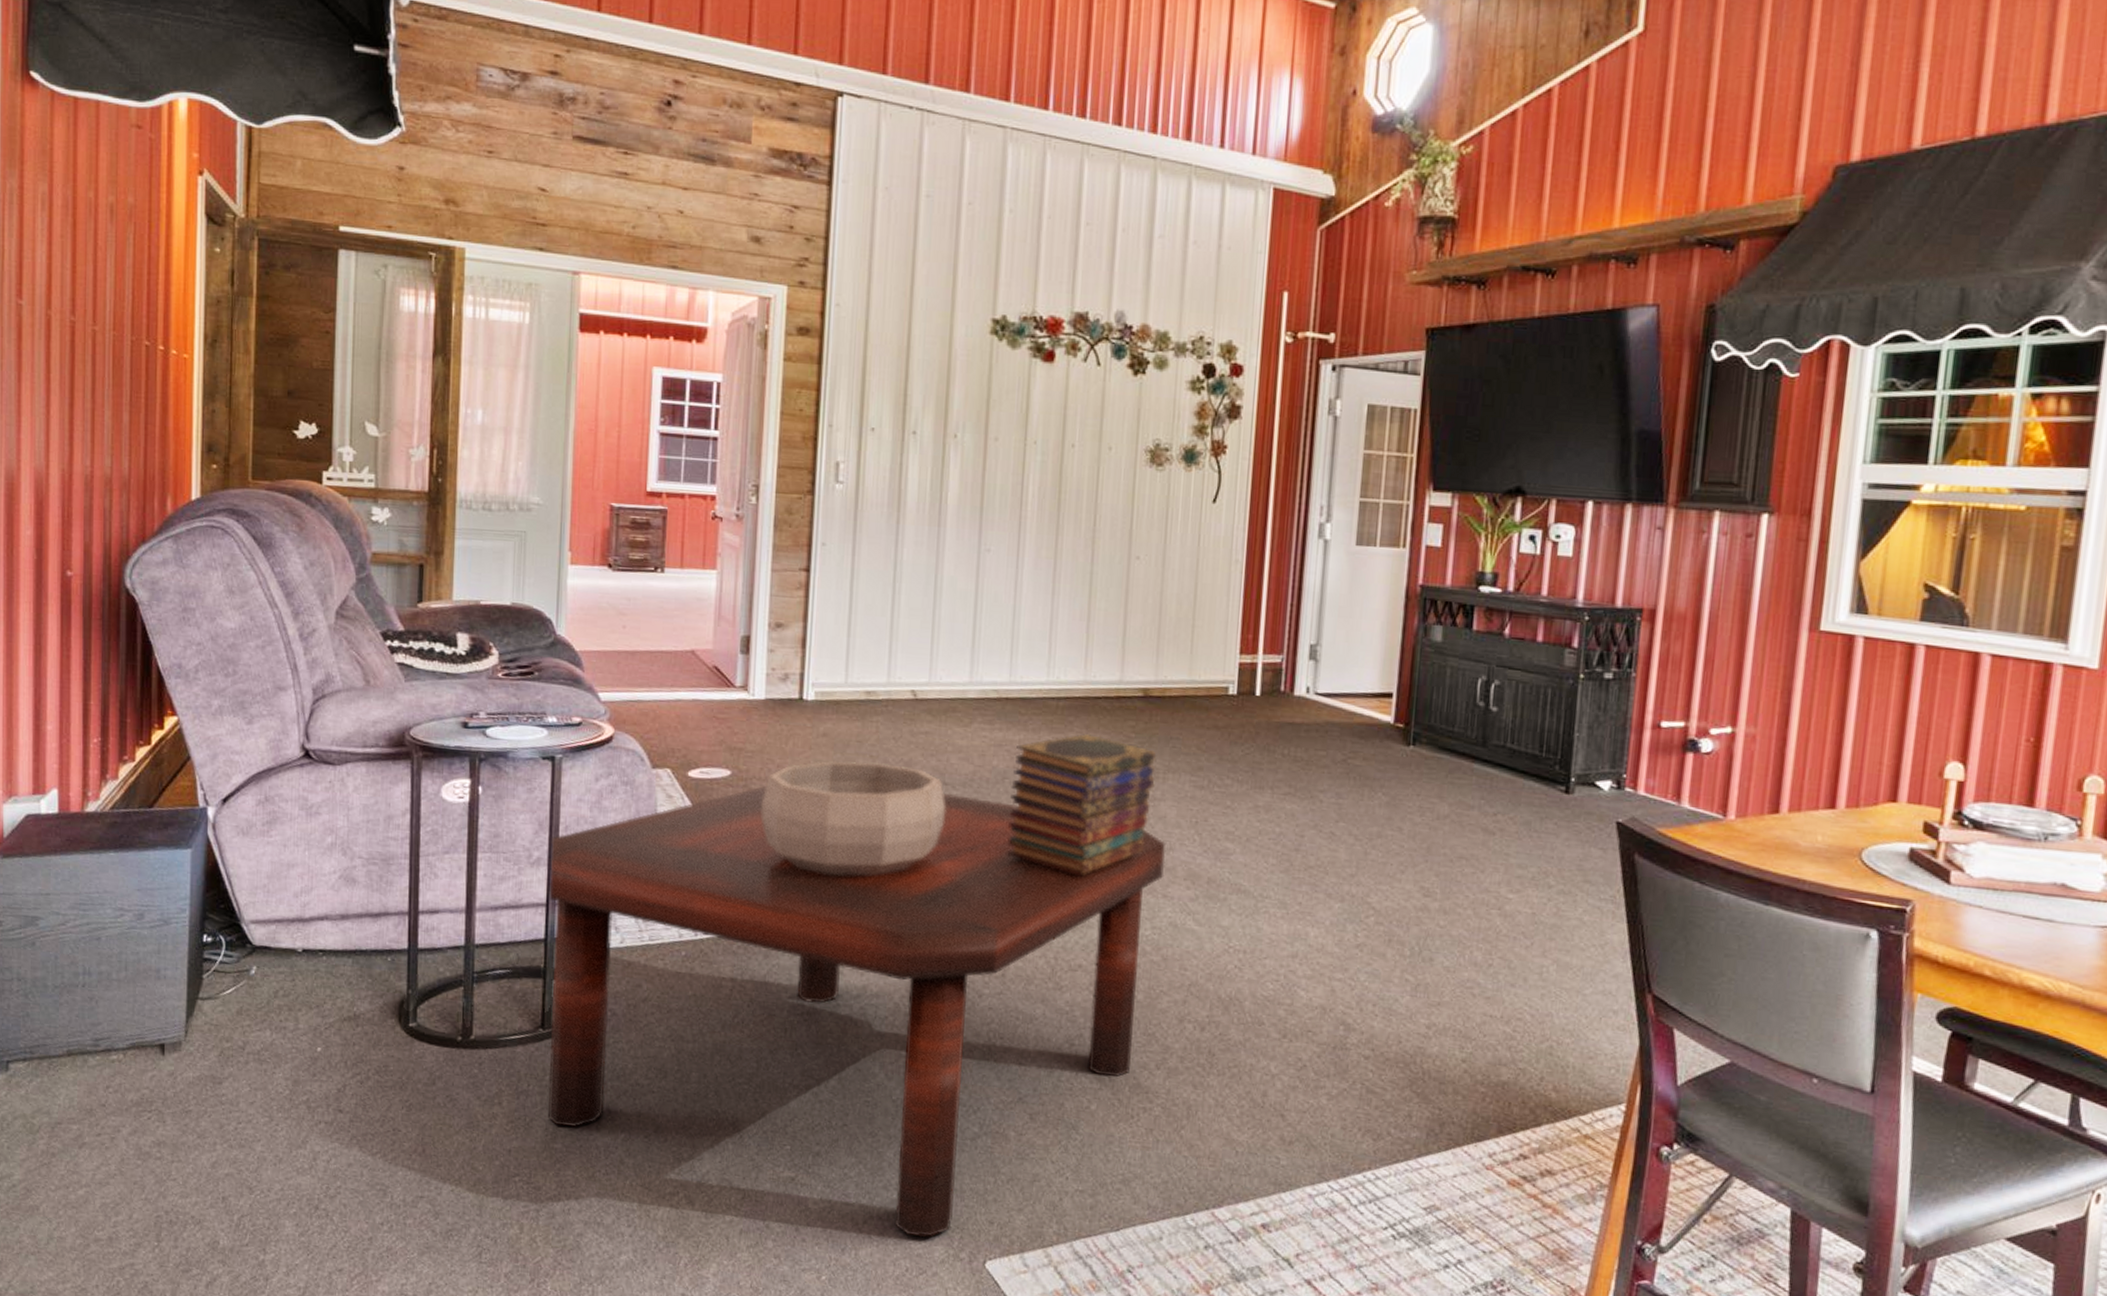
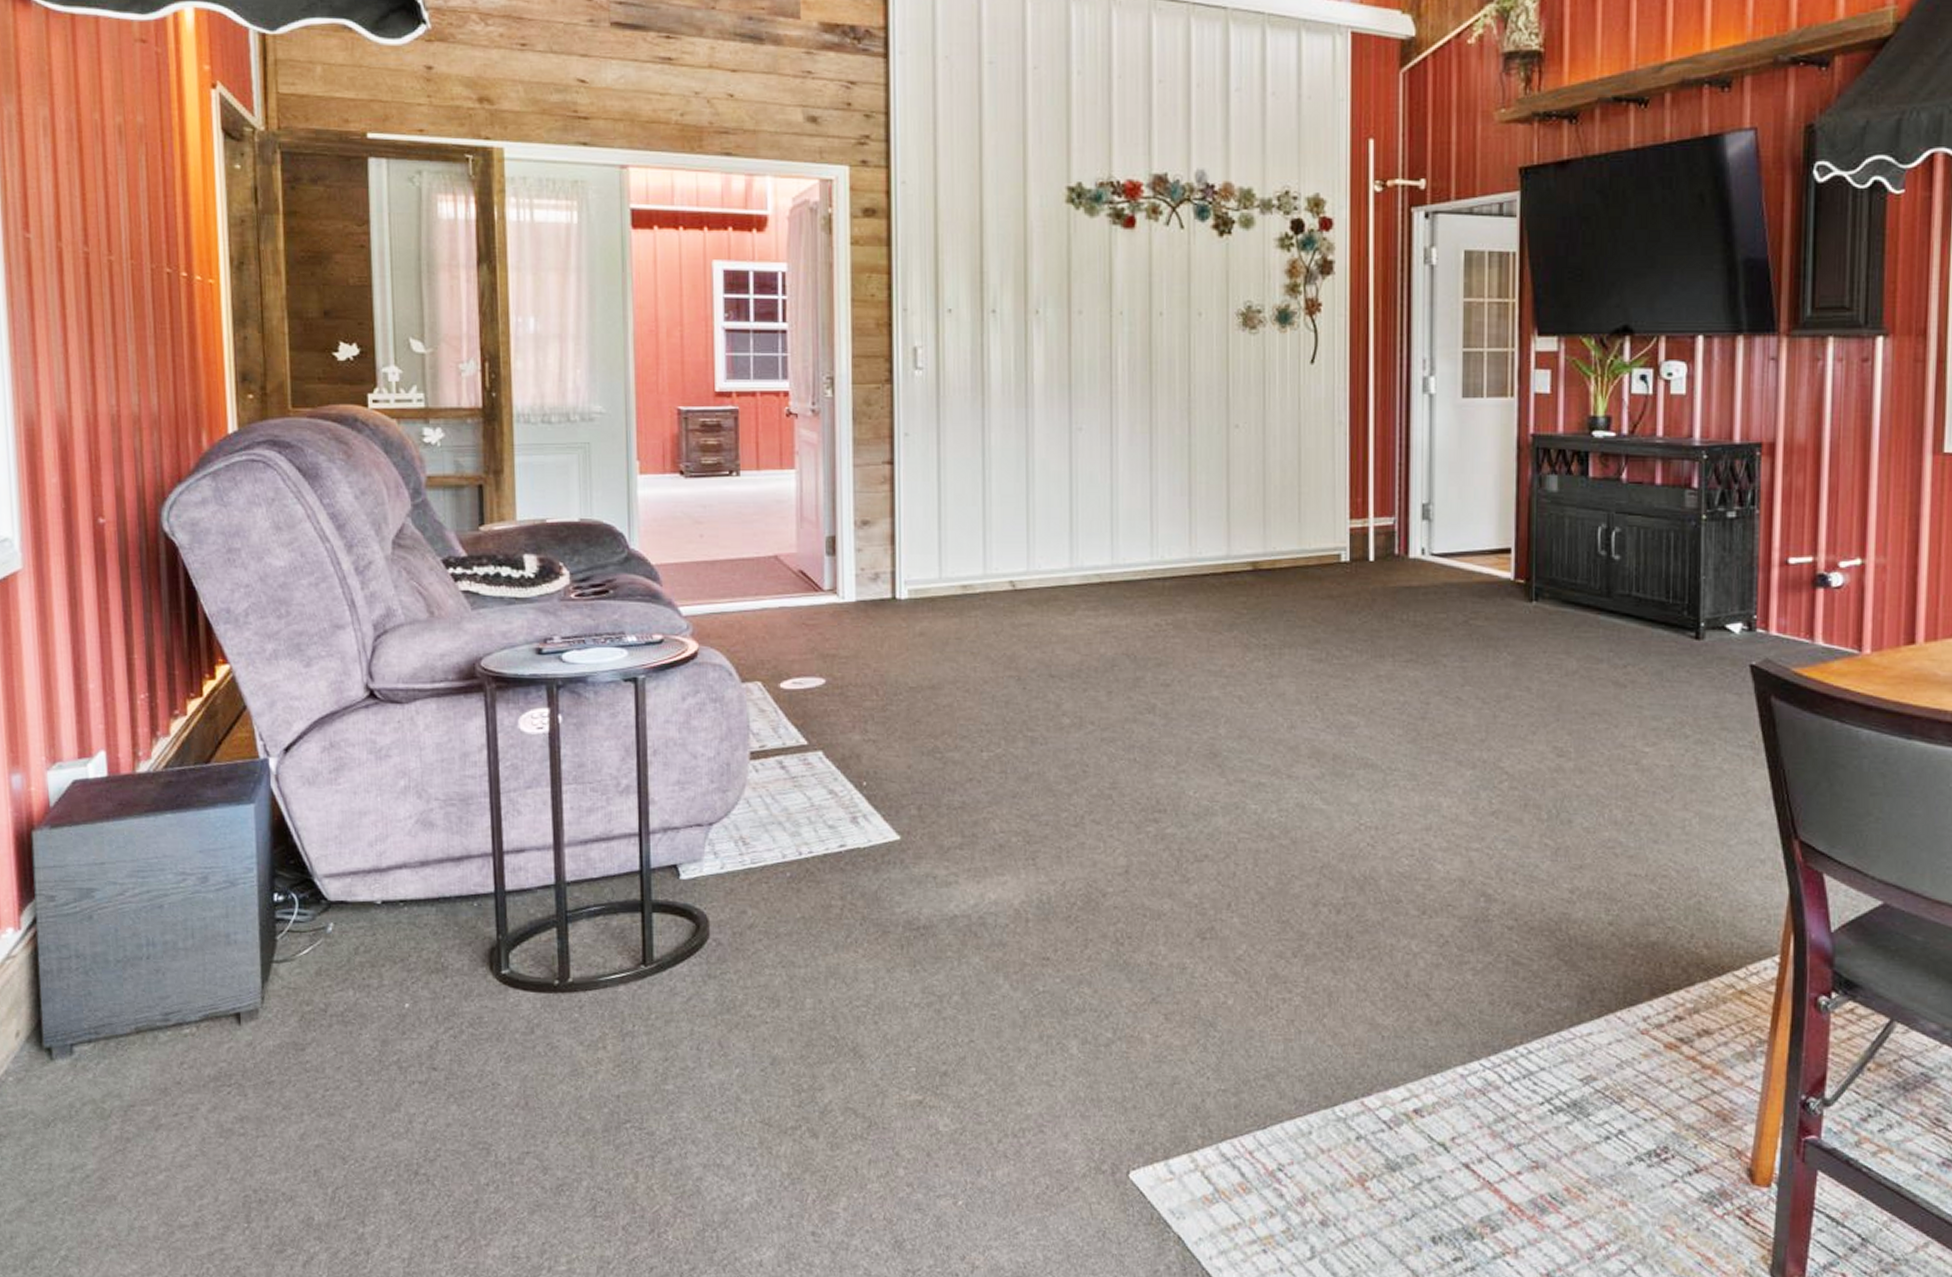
coffee table: present [547,785,1167,1238] -> none [640,685,1288,1152]
decorative bowl: present [761,760,945,877] -> none [860,658,1054,781]
book stack: present [1007,734,1157,876] -> none [1120,614,1271,761]

